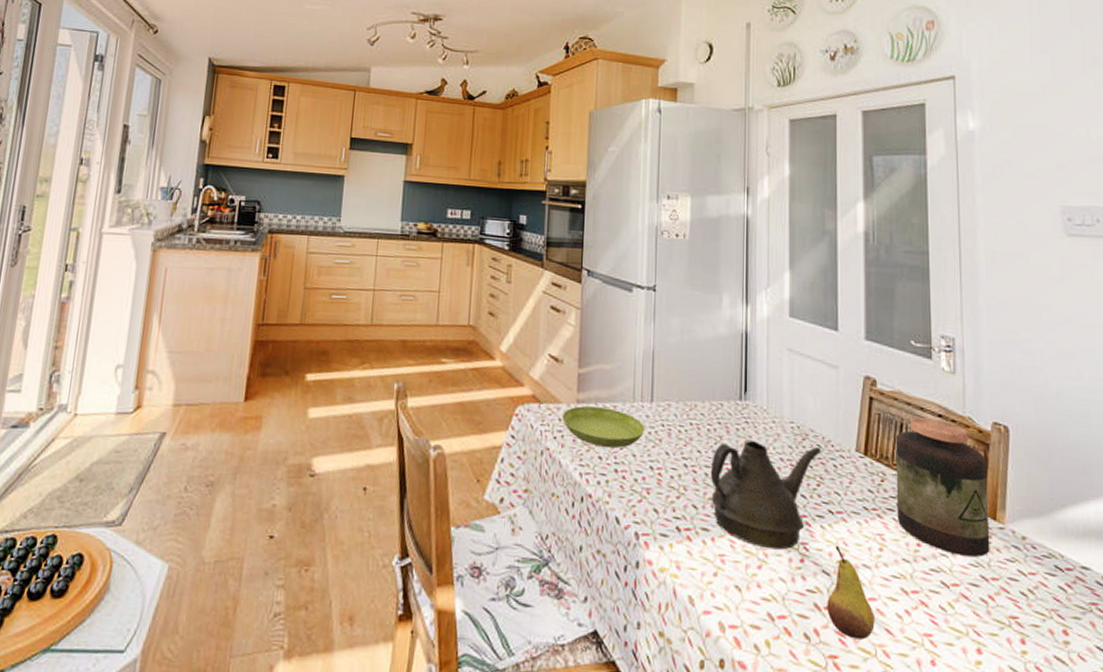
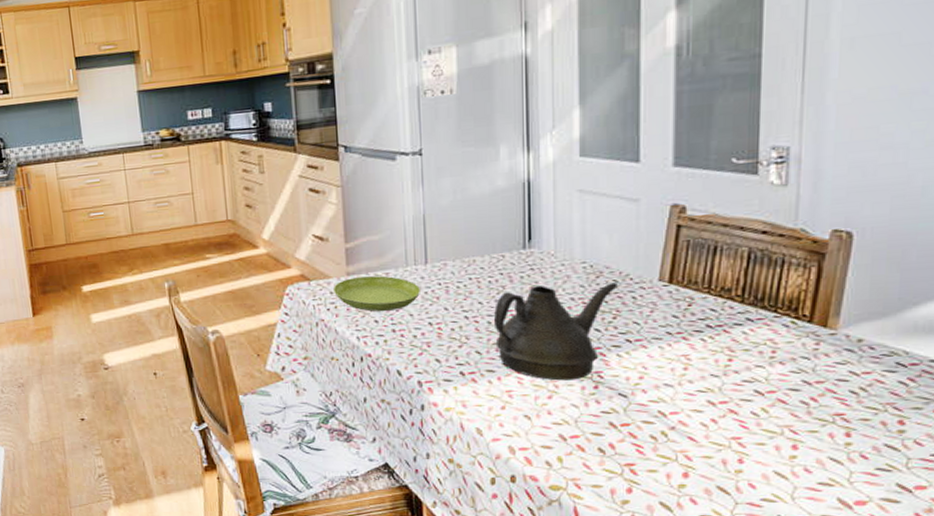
fruit: present [827,546,875,640] -> none [623,371,676,448]
jar: present [895,416,990,557] -> none [705,236,820,365]

